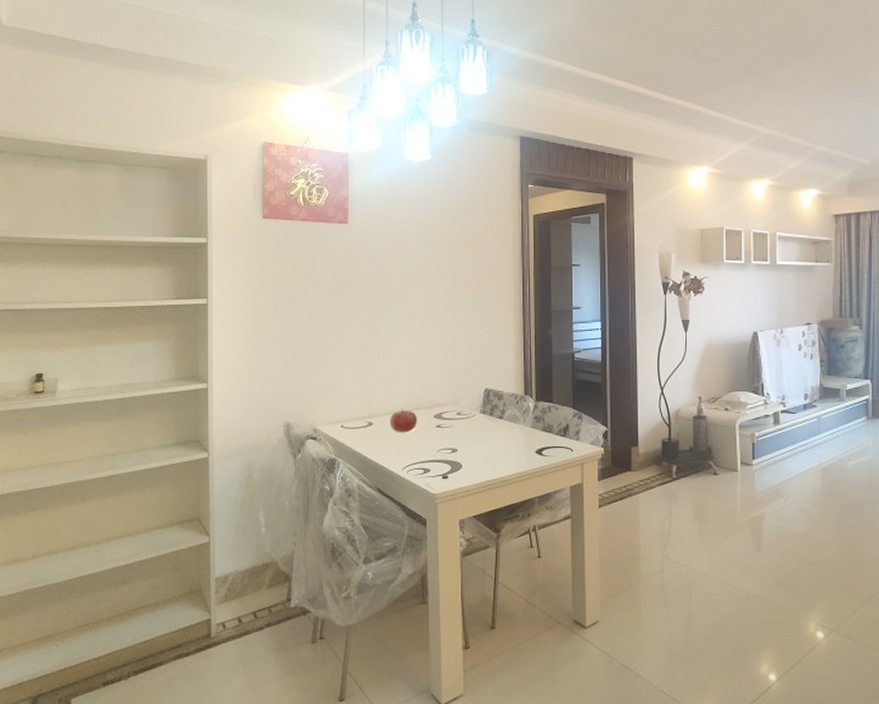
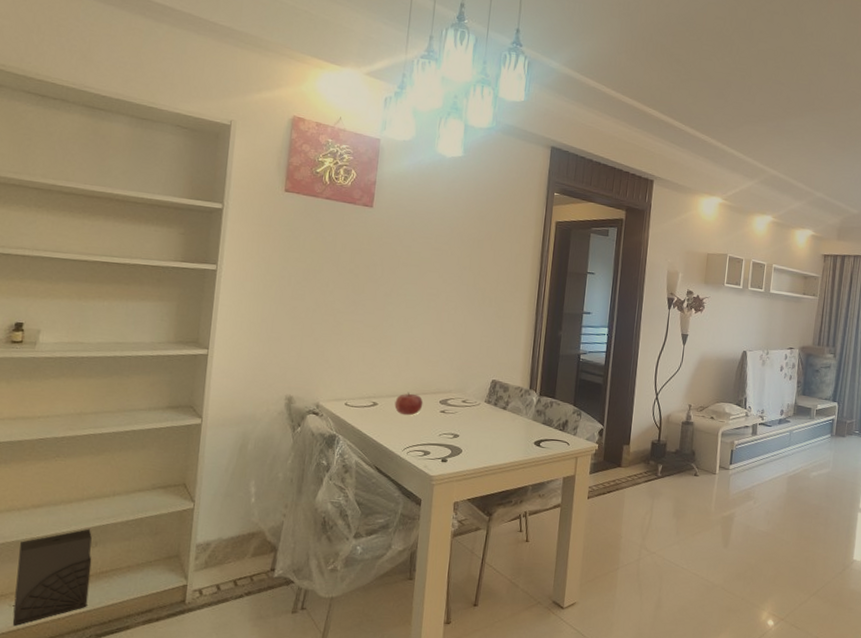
decorative box: none [59,568,123,665] -> present [13,529,92,626]

